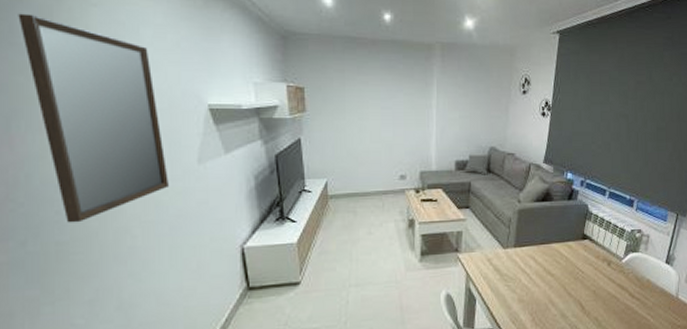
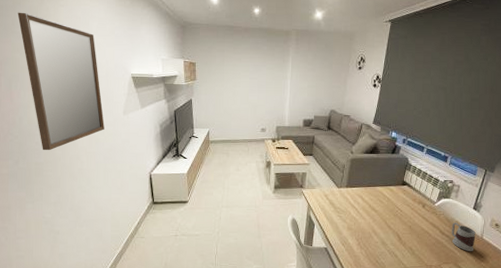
mug: none [642,281,670,316] -> present [452,222,476,251]

